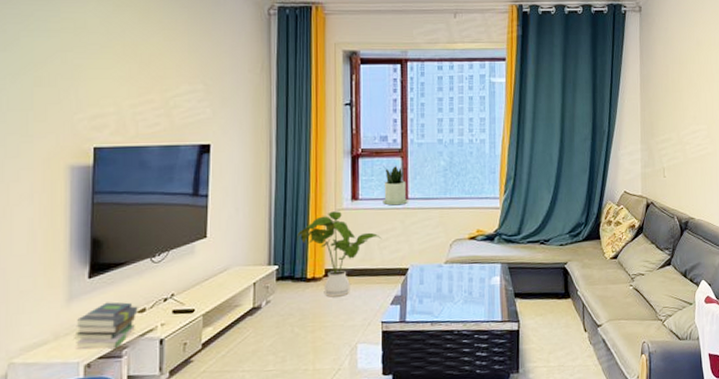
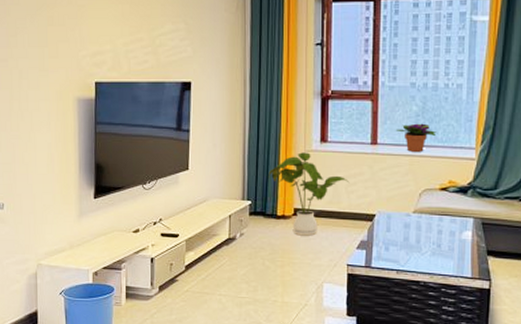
books: present [74,302,138,350] -> none [84,221,133,262]
planter: present [383,166,408,206] -> none [351,109,377,150]
potted flower: none [425,177,464,205] -> present [395,123,437,152]

